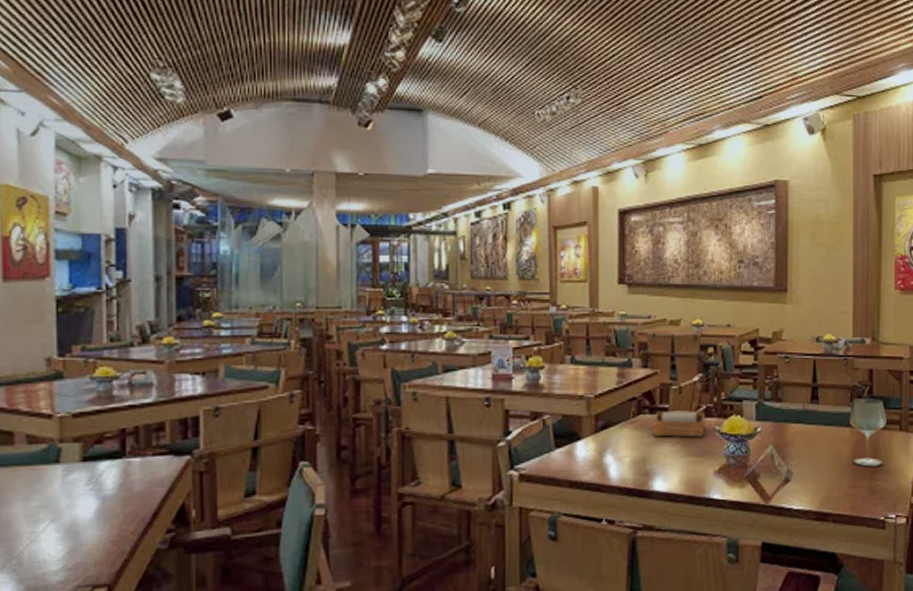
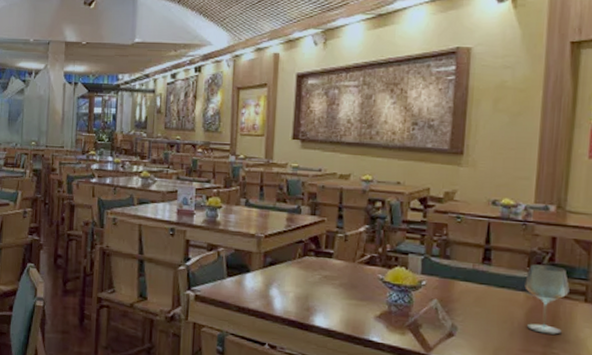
napkin holder: present [652,410,705,438] -> none [316,255,369,283]

